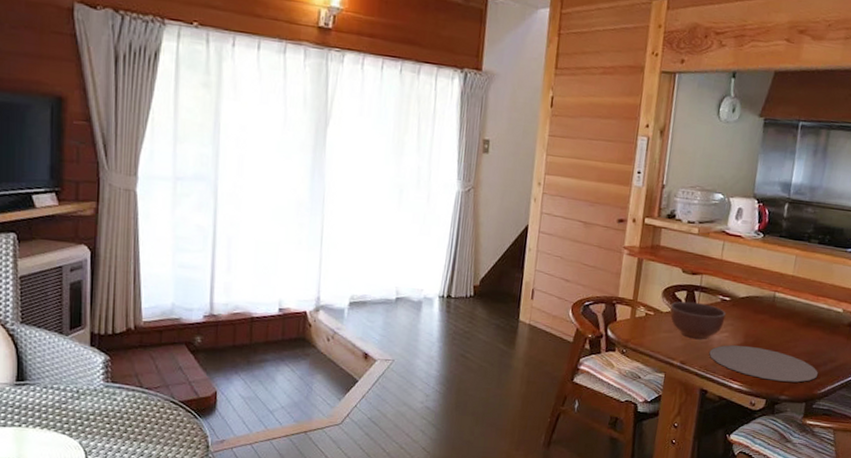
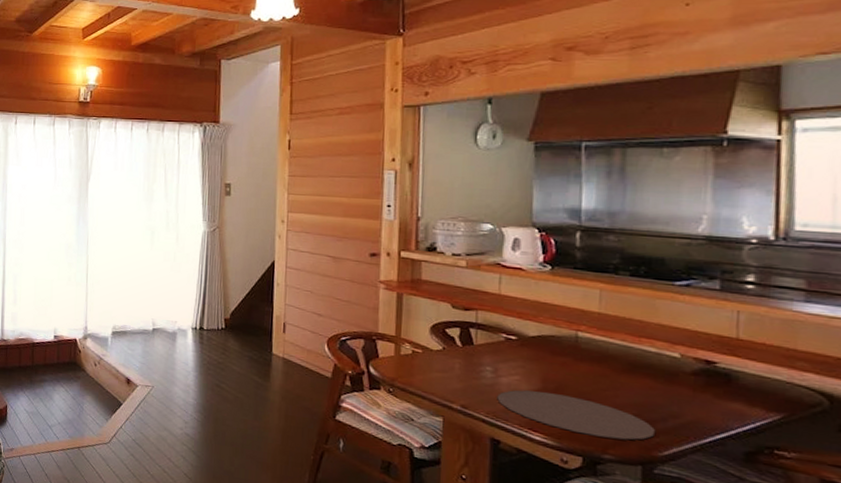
bowl: present [670,301,726,340] -> none [442,339,513,383]

